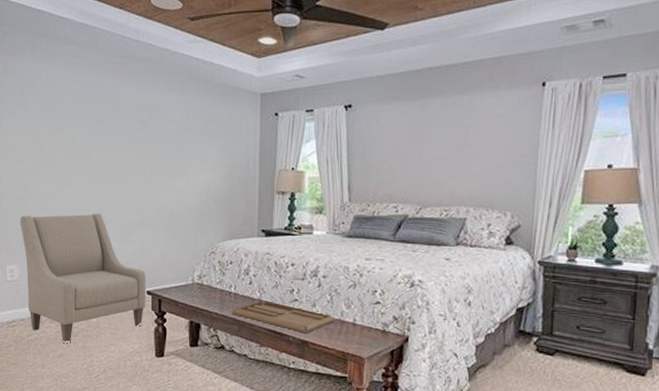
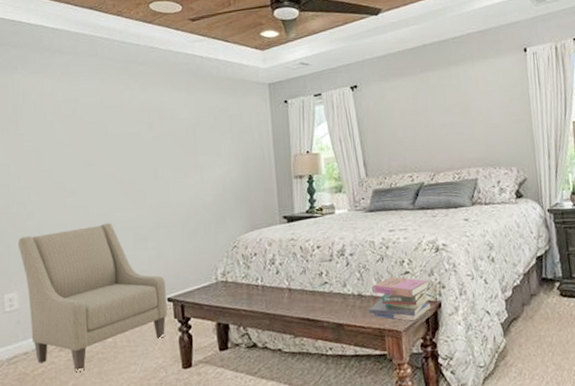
tray: present [232,300,336,334] -> none [261,288,368,316]
books: none [334,304,398,351] -> present [368,276,431,322]

